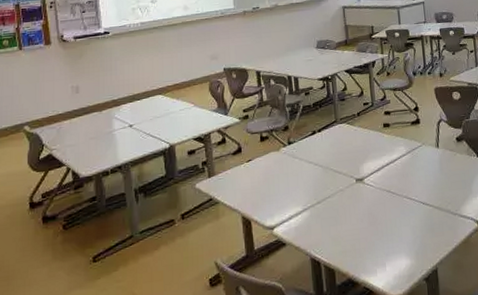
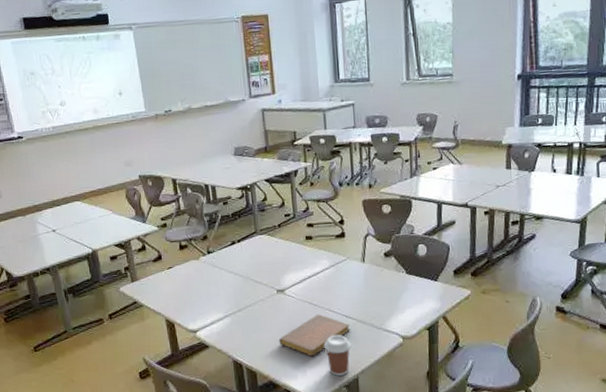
notebook: none [357,202,428,249] -> present [278,314,350,357]
coffee cup: none [402,223,429,268] -> present [324,334,351,376]

